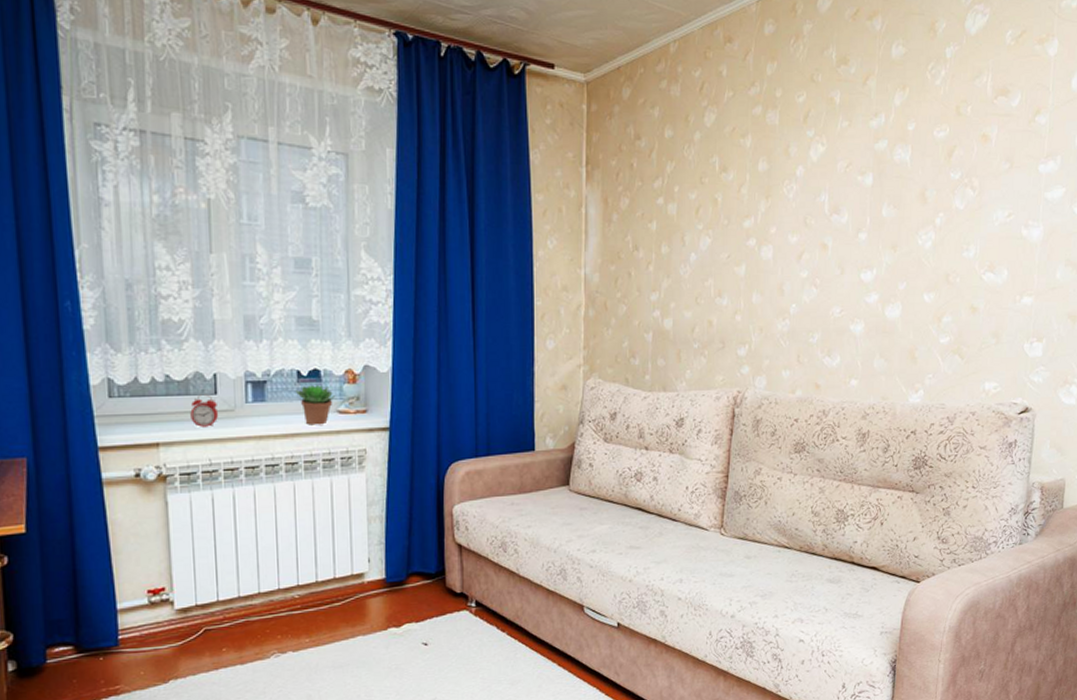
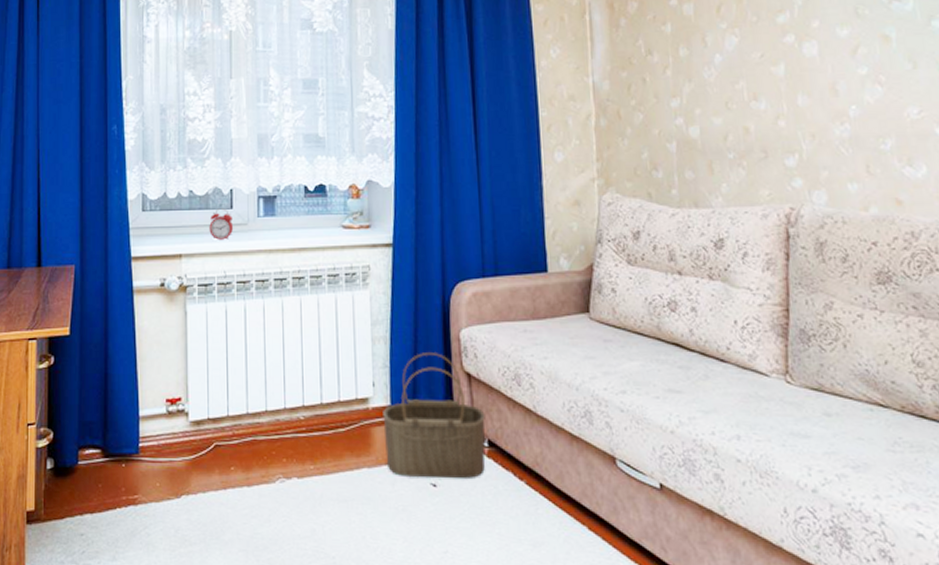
succulent plant: present [295,385,335,425] -> none [302,200,339,240]
wicker basket: none [378,528,474,640] -> present [383,353,486,478]

